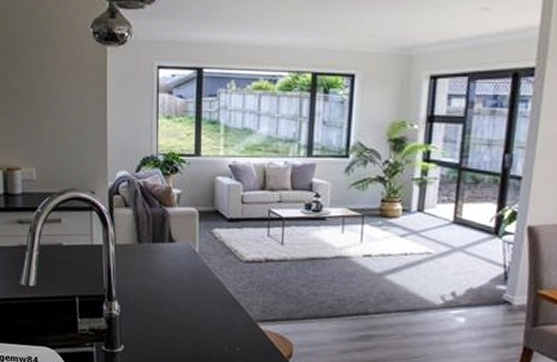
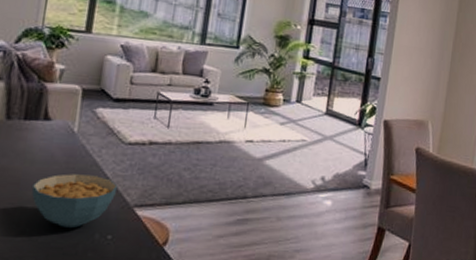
cereal bowl: none [166,291,241,340] -> present [31,174,118,228]

